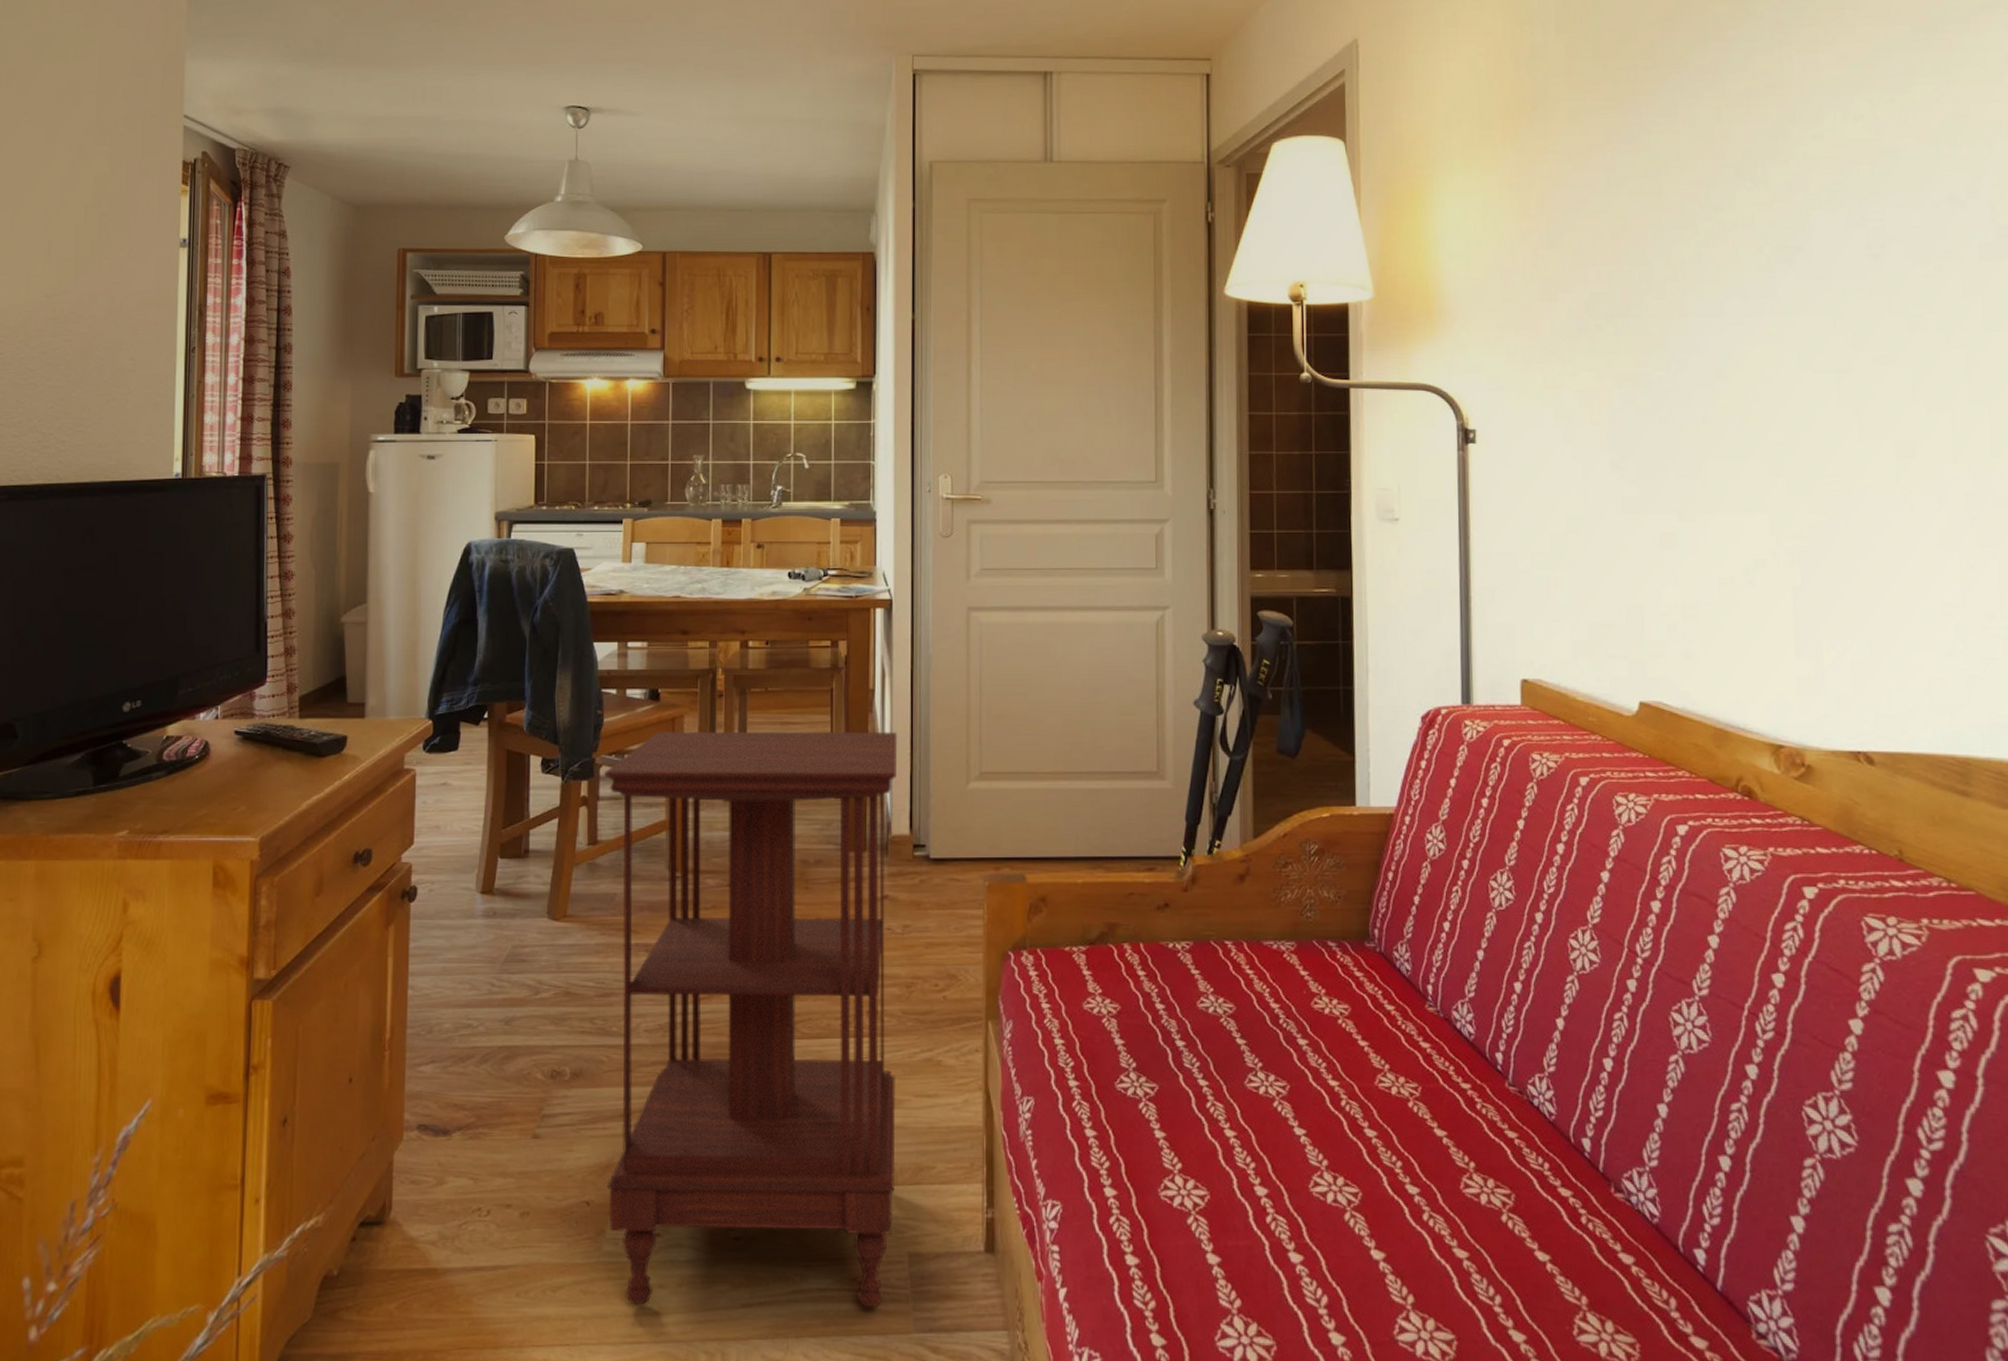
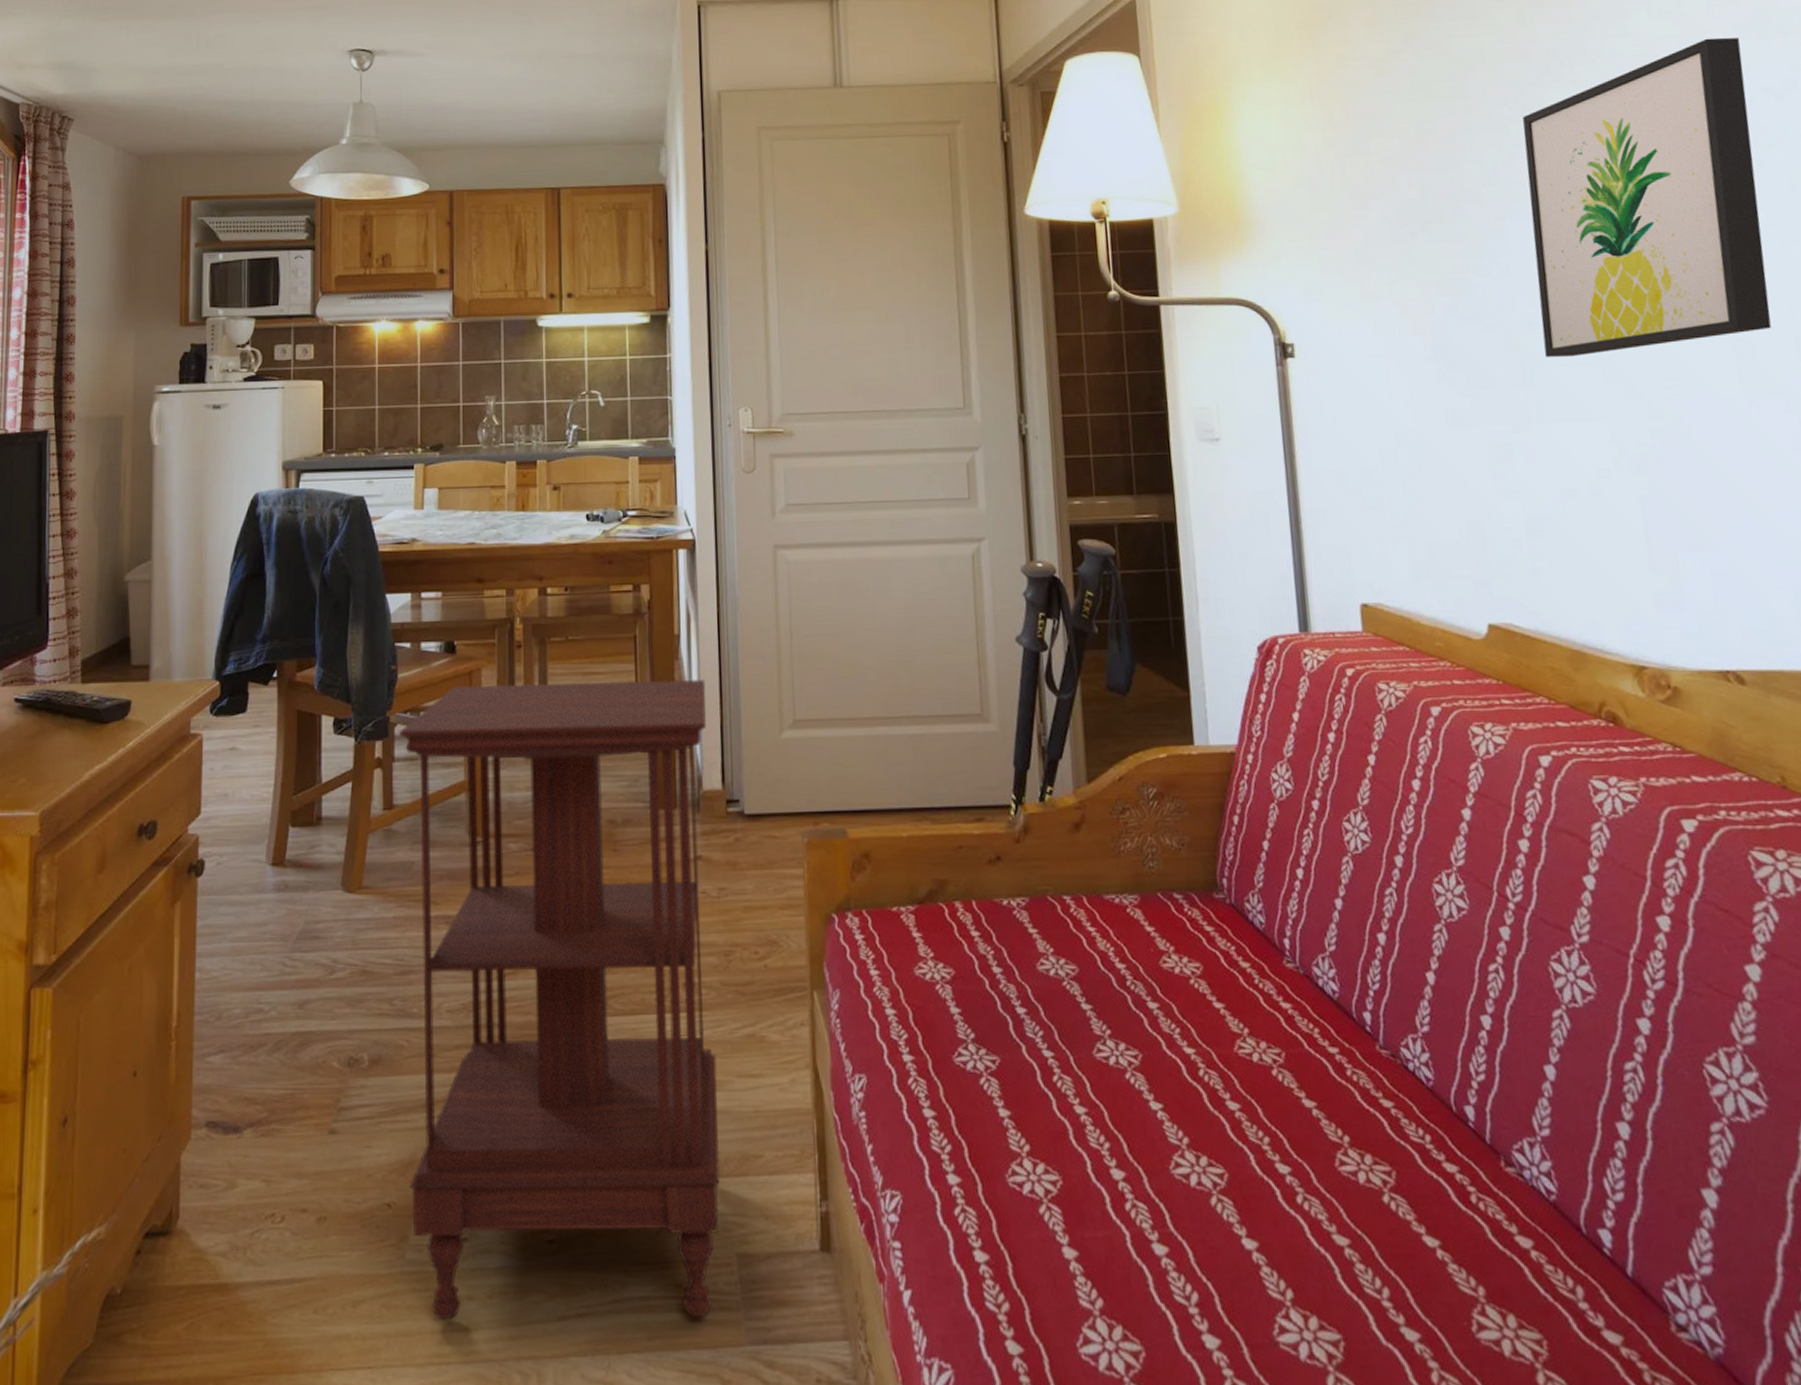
wall art: none [1712,143,1932,452] -> present [1523,37,1771,358]

